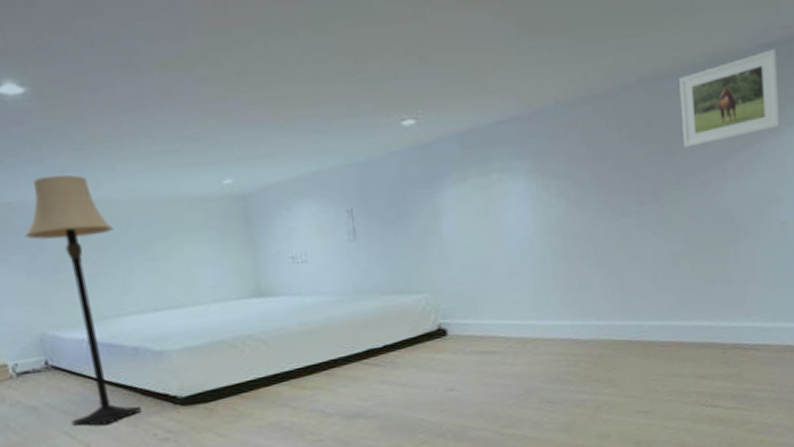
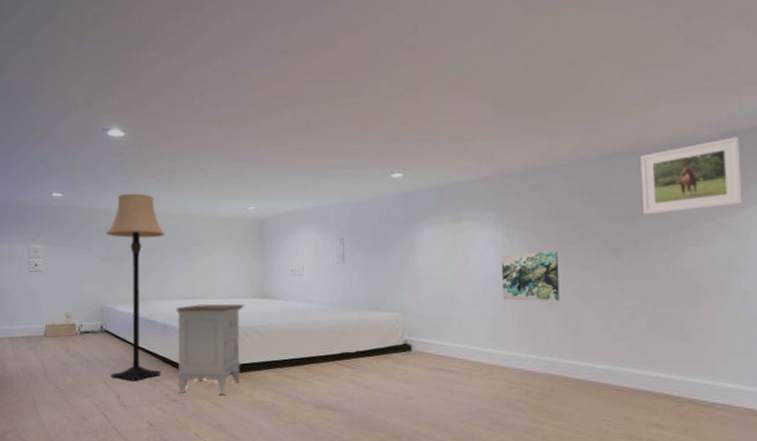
nightstand: none [147,307,247,430] -> present [176,303,245,396]
wall art: none [537,199,604,264] -> present [501,250,560,301]

